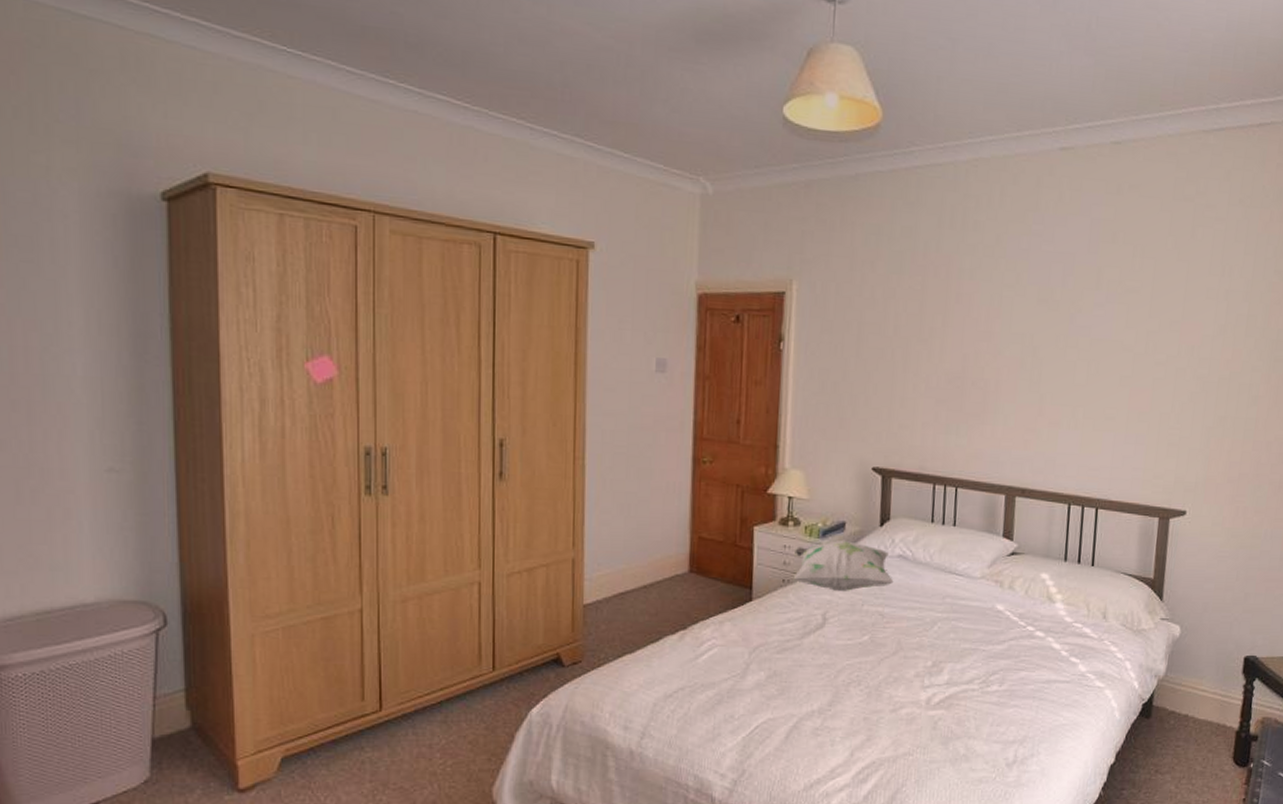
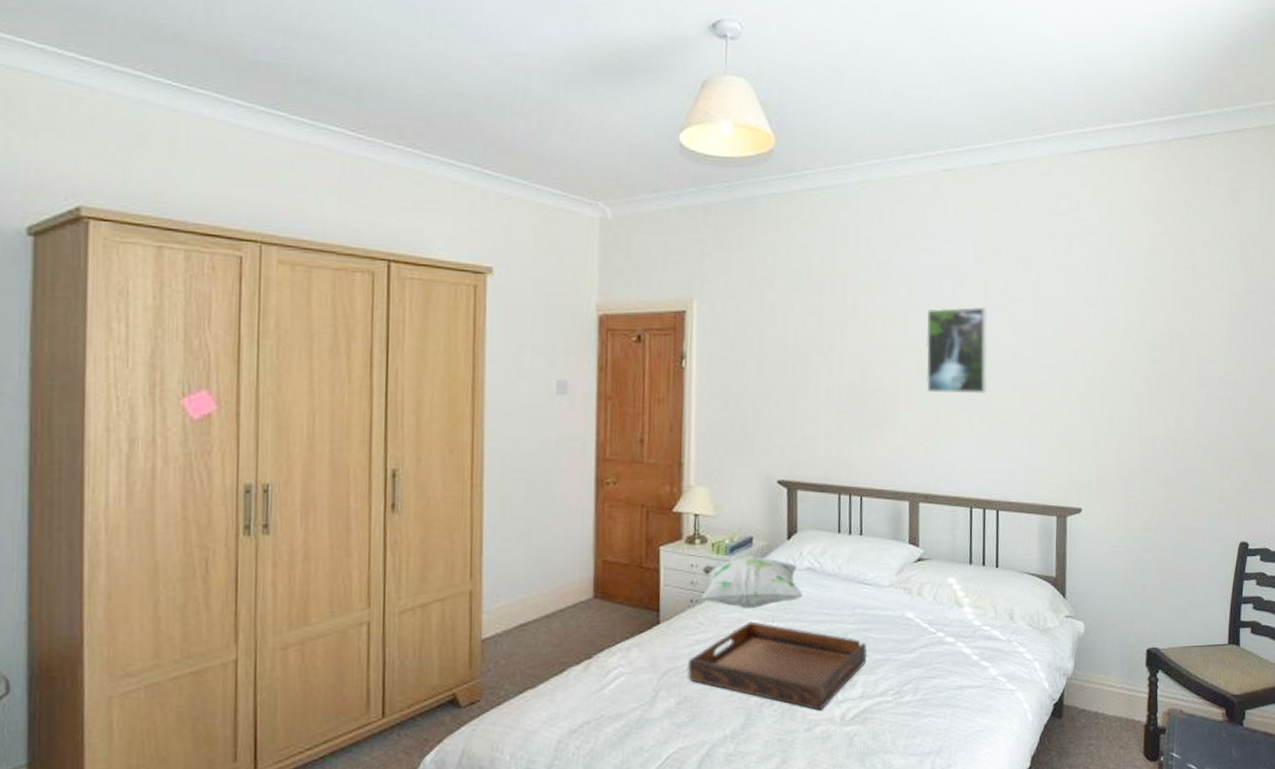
serving tray: none [777,604,955,694] -> present [687,621,866,711]
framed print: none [1029,296,1099,389] -> present [925,306,988,395]

